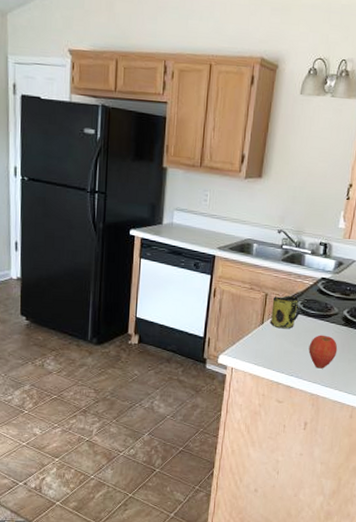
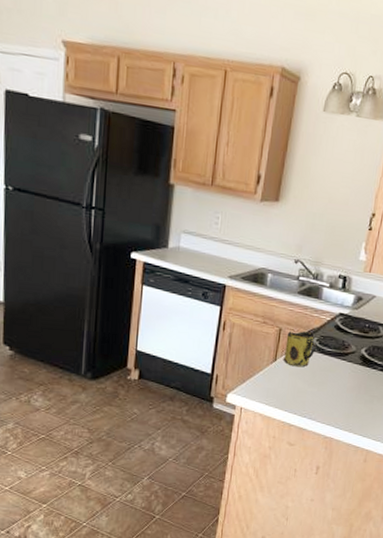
apple: present [308,335,338,369] -> none [323,374,354,410]

